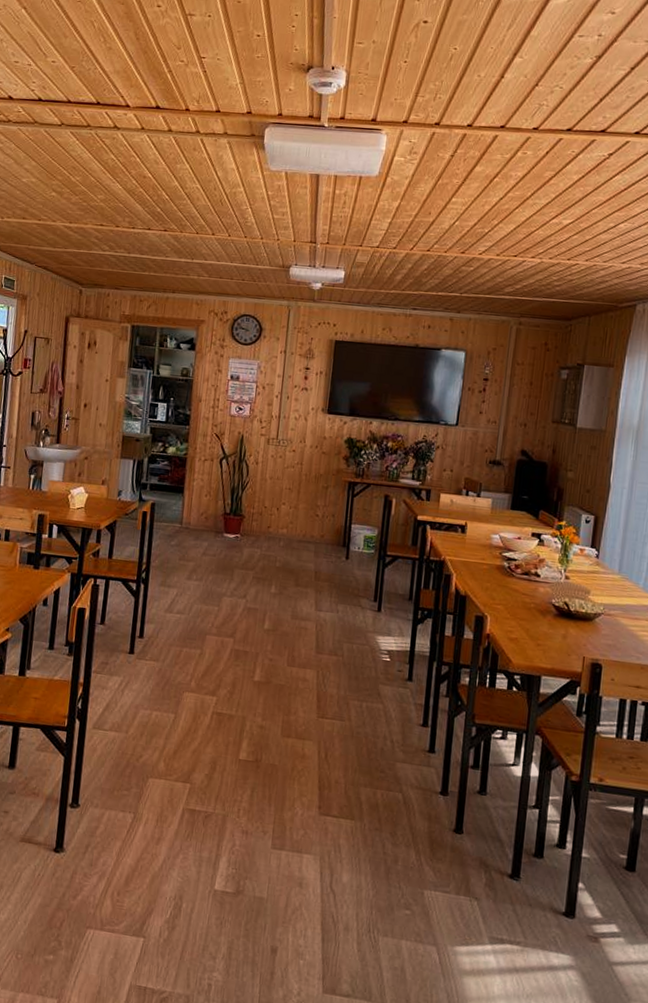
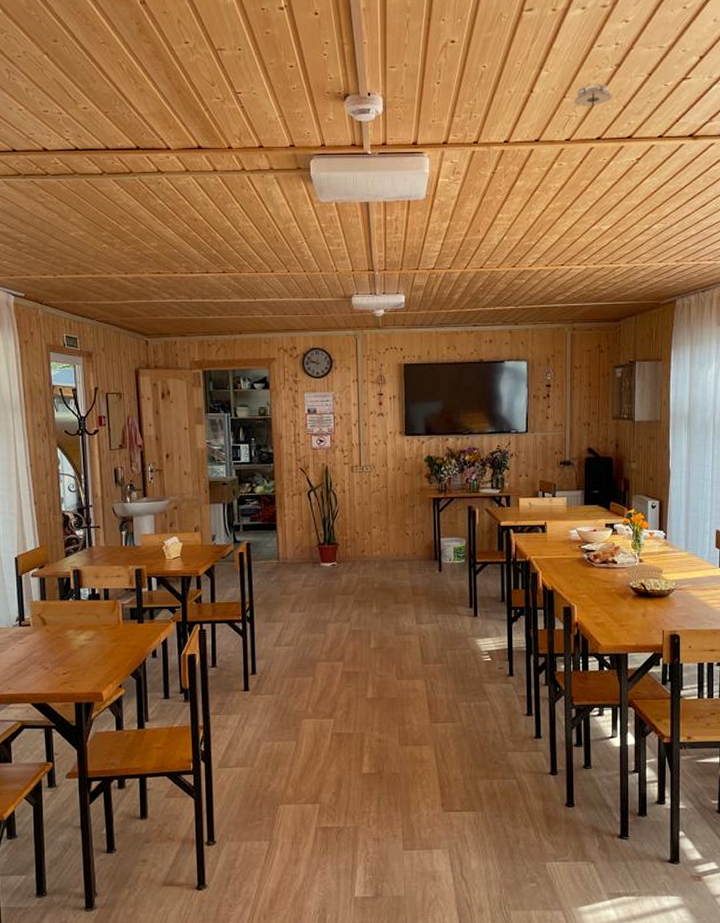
smoke detector: none [545,74,589,99] -> present [573,84,612,110]

